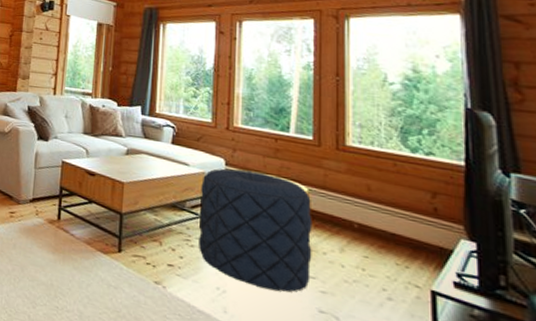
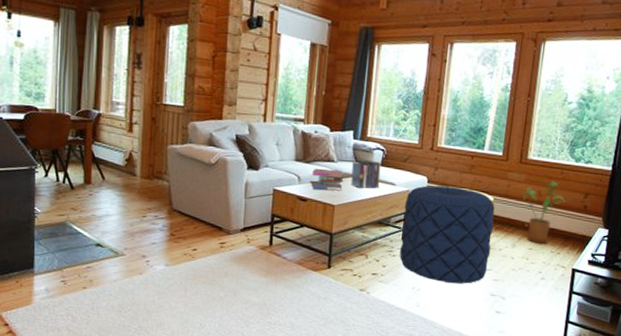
books: none [97,142,133,168] -> present [309,168,344,191]
books: none [140,136,172,168] -> present [351,159,382,189]
house plant: none [345,173,405,252] -> present [522,181,565,244]

